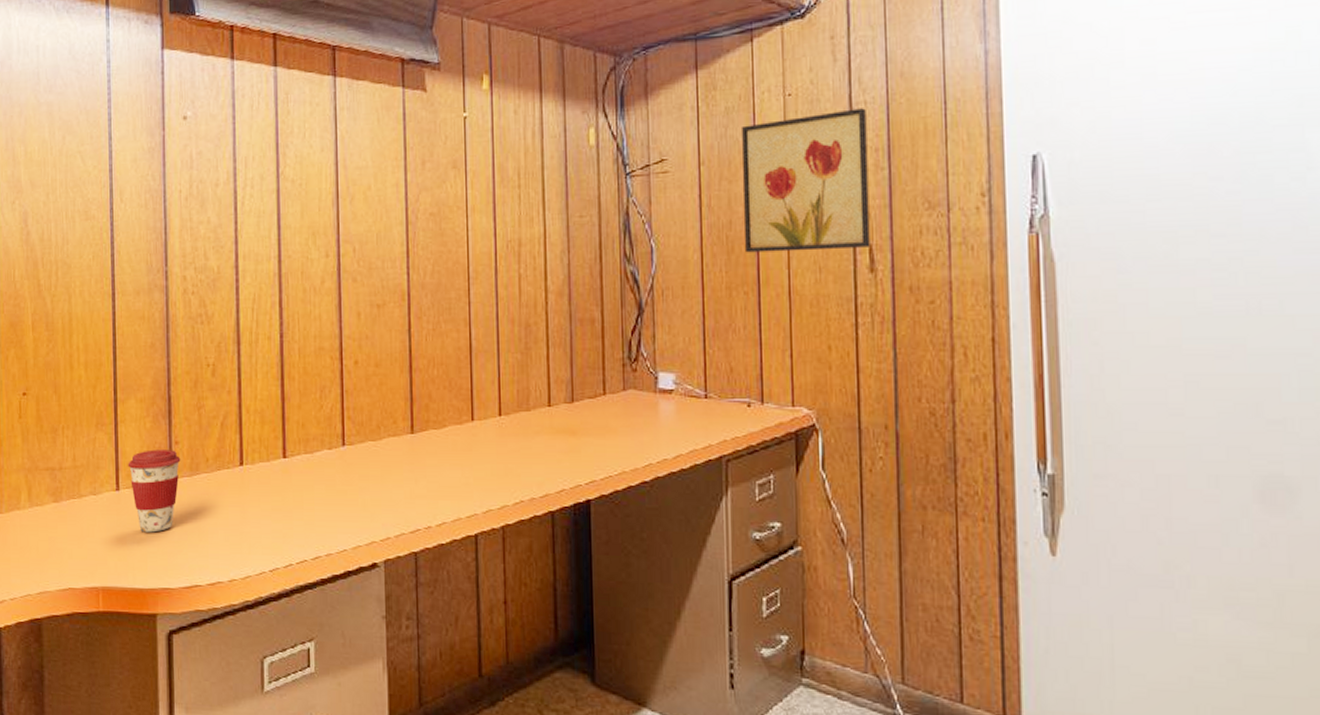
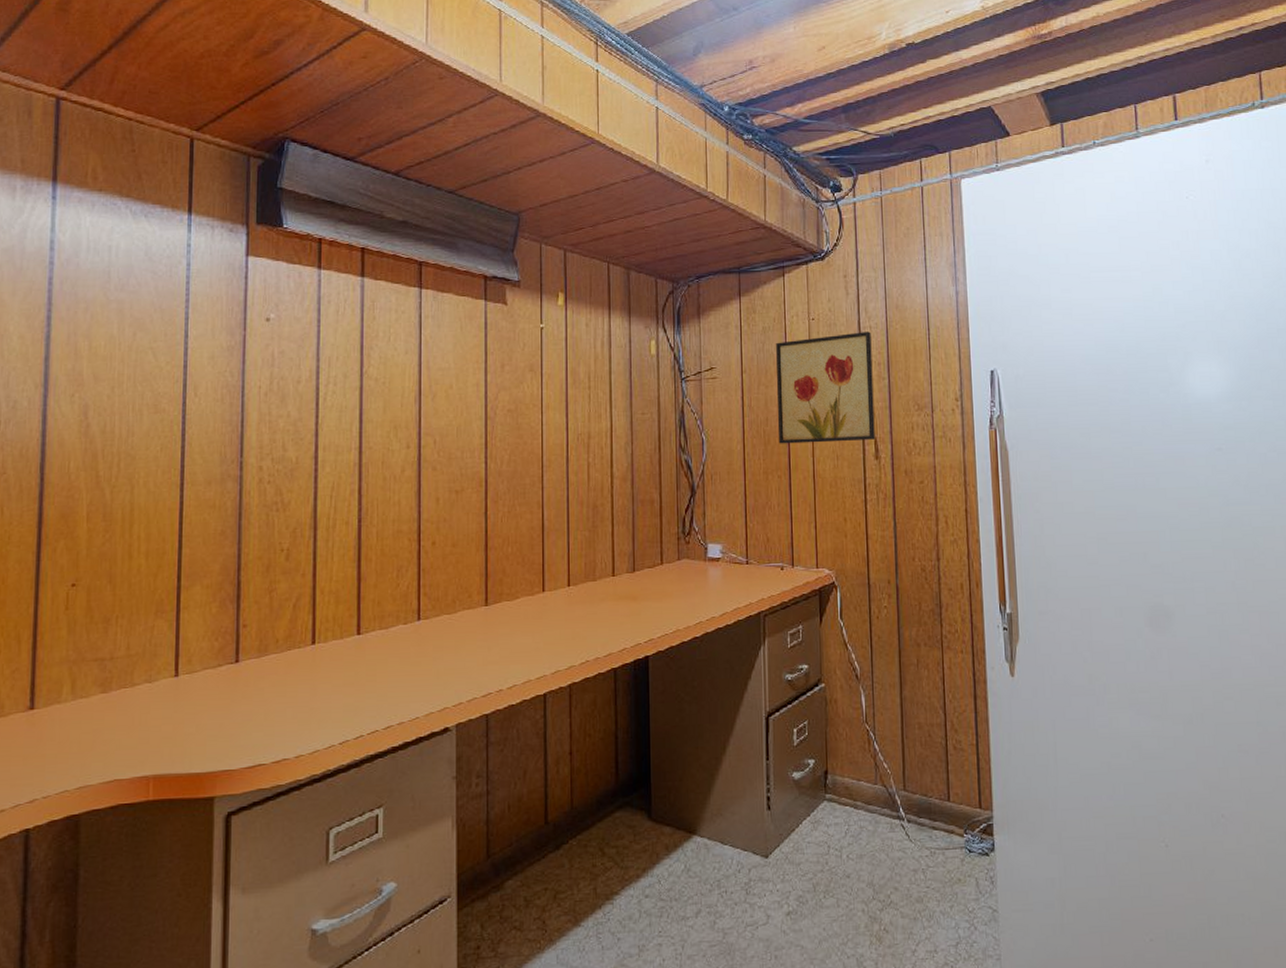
coffee cup: present [128,449,181,533] -> none [189,633,248,716]

